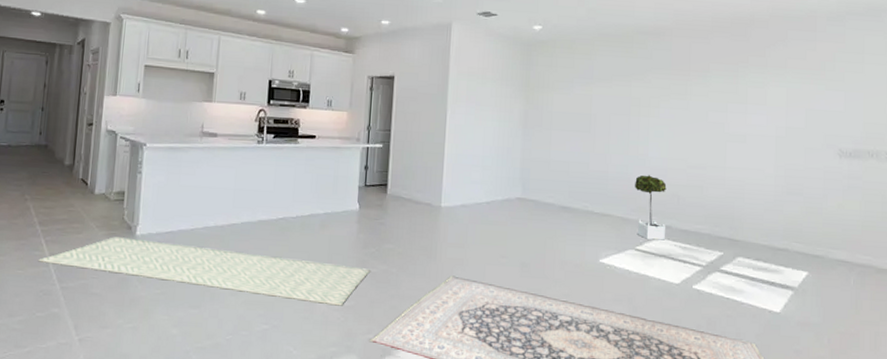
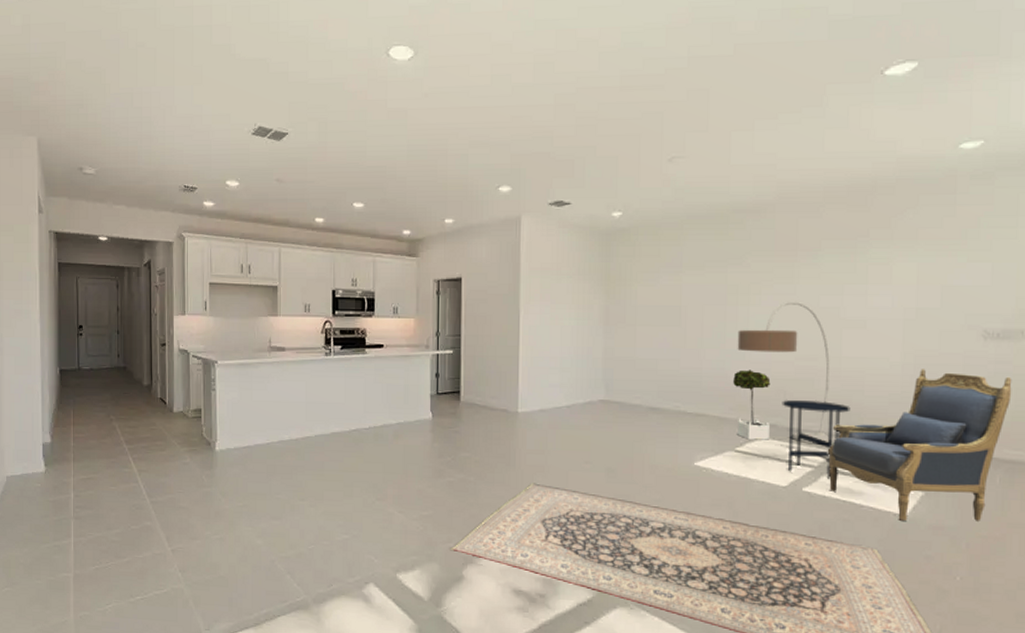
rug: present [38,237,370,306] -> none [128,453,447,516]
floor lamp: none [639,115,721,247] -> present [737,301,836,445]
side table: none [676,204,733,278] -> present [782,400,851,479]
armchair: none [713,181,862,319] -> present [827,369,1012,522]

